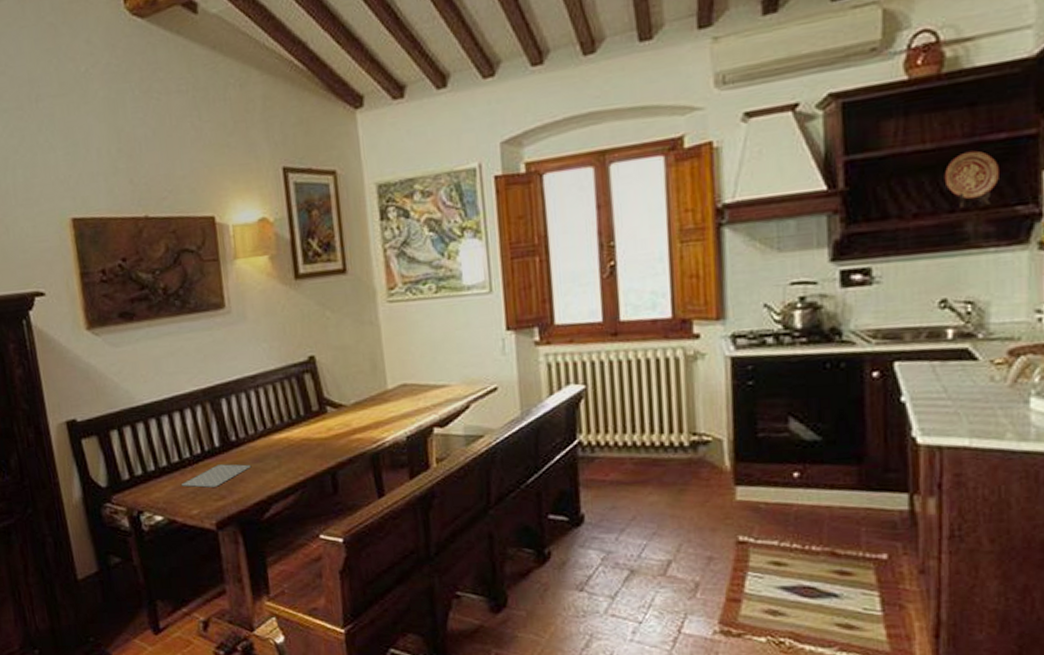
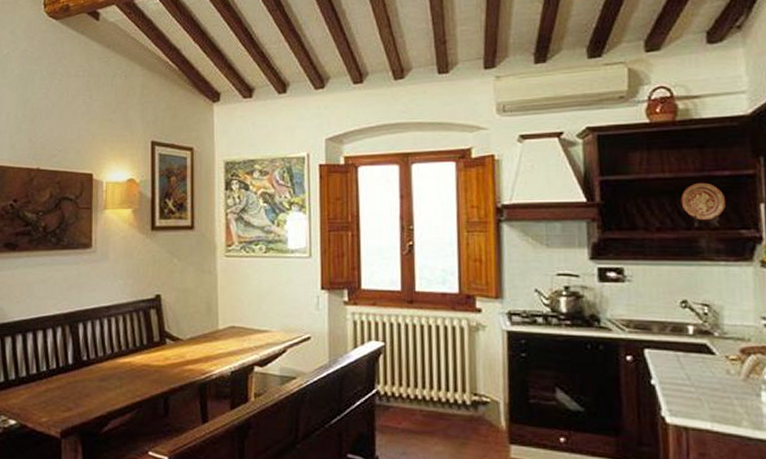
placemat: present [182,464,251,488] -> none [36,380,96,399]

